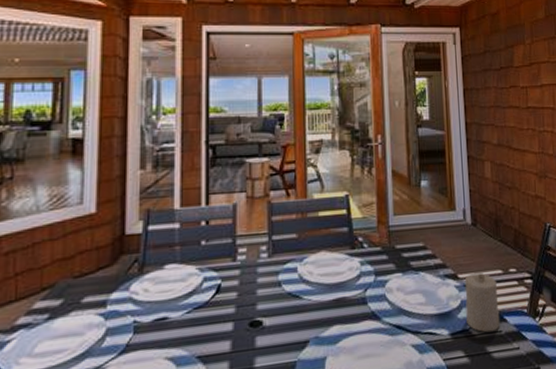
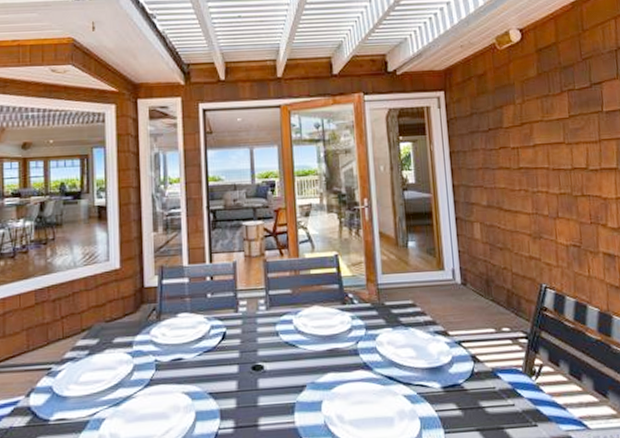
candle: present [464,273,500,333] -> none [455,331,494,388]

